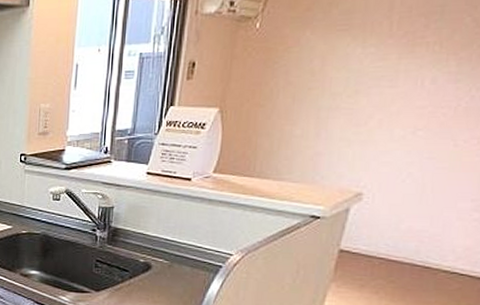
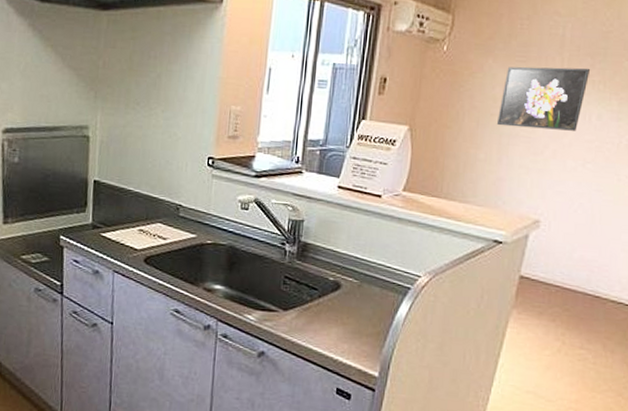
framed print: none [314,29,425,100] -> present [496,67,591,131]

